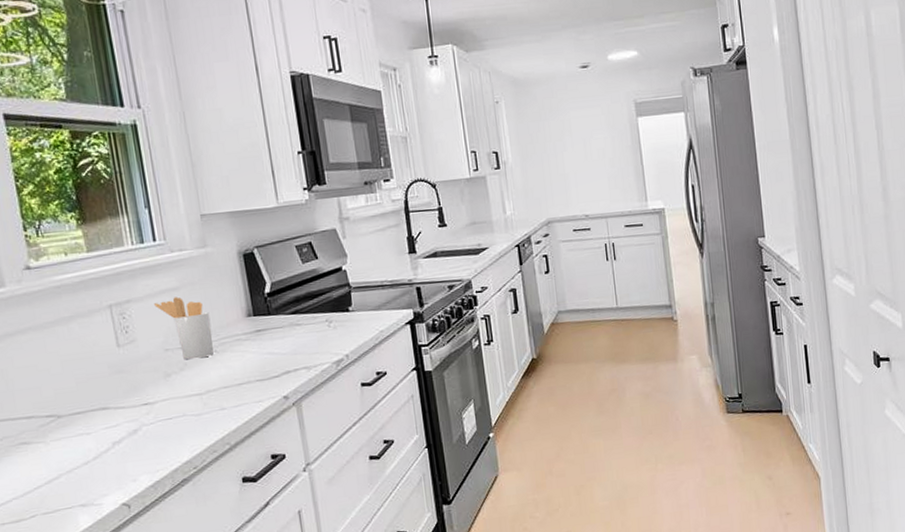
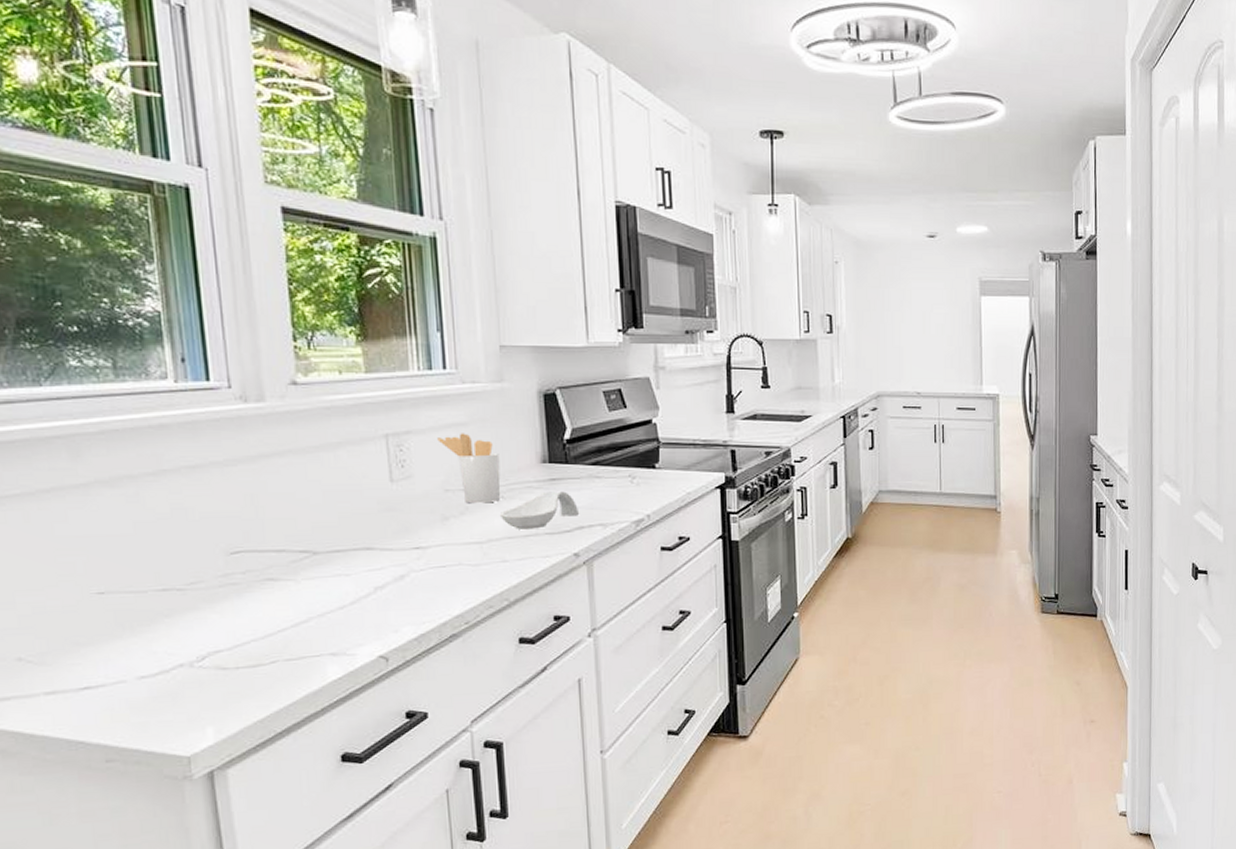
spoon rest: none [215,340,285,379] -> present [500,491,580,529]

